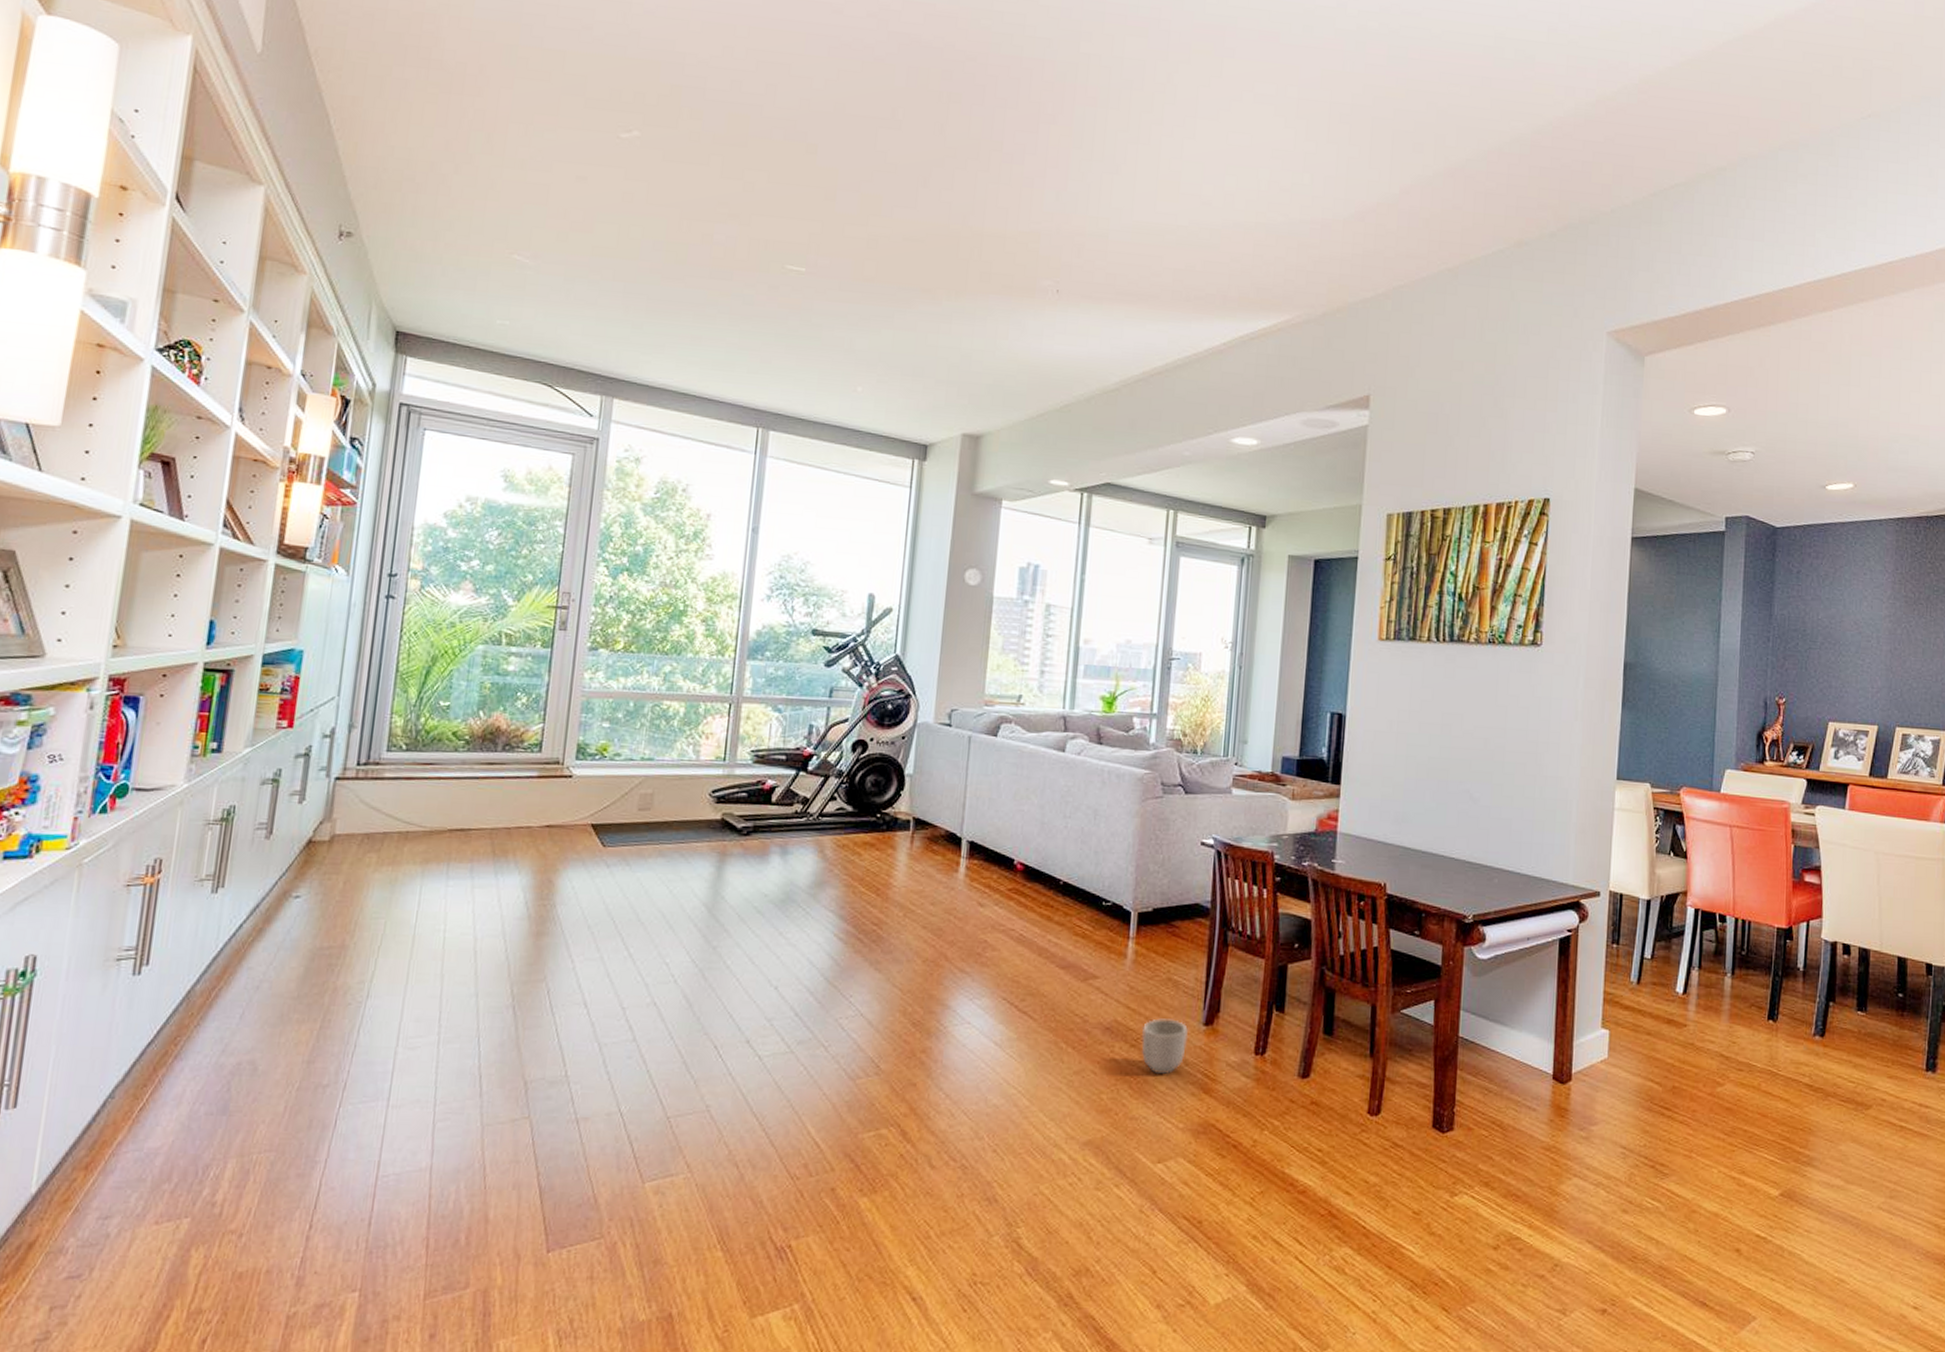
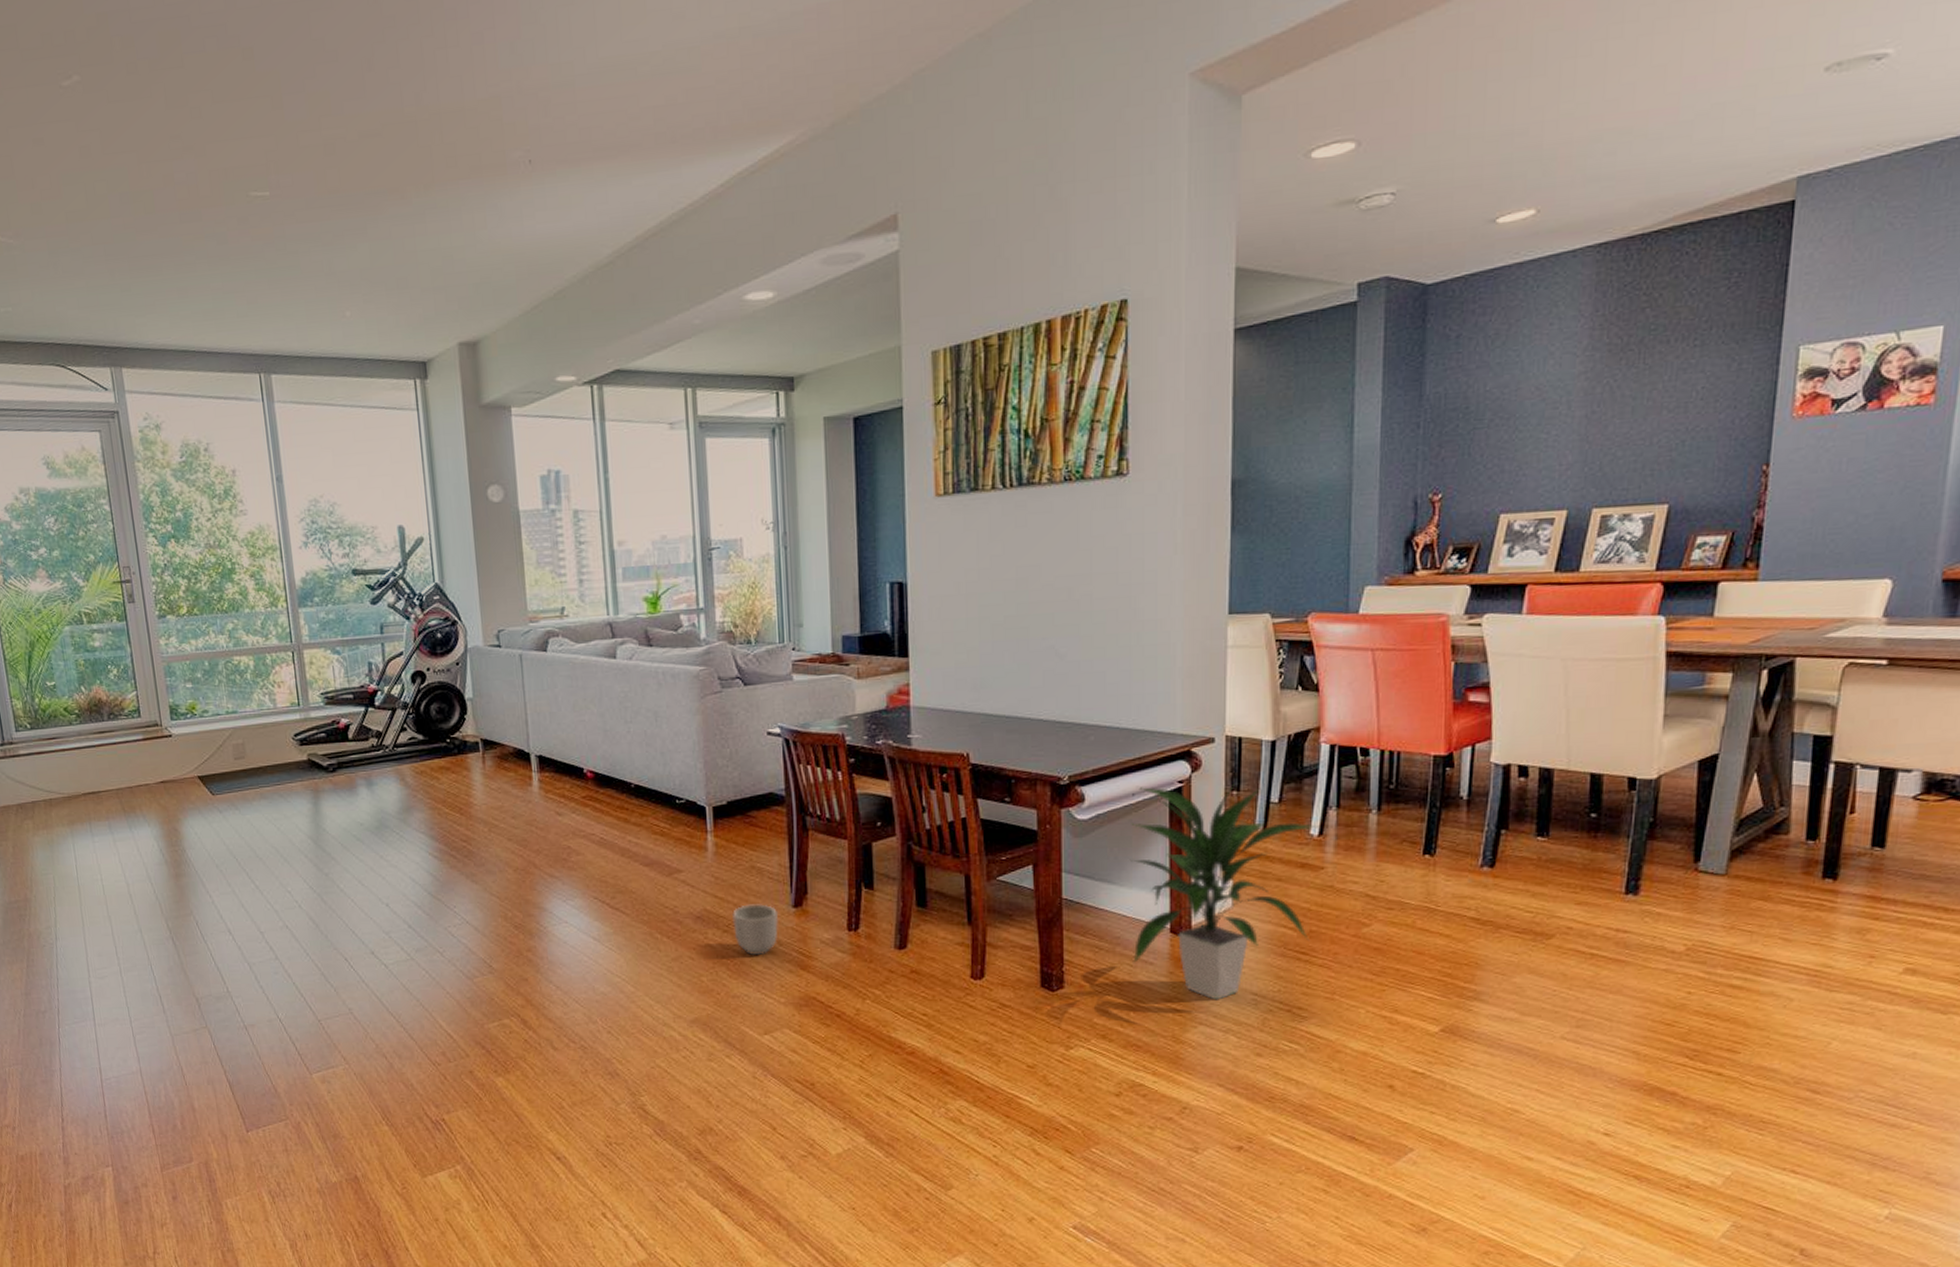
indoor plant: none [1518,931,1683,1152] -> present [1129,783,1318,1000]

